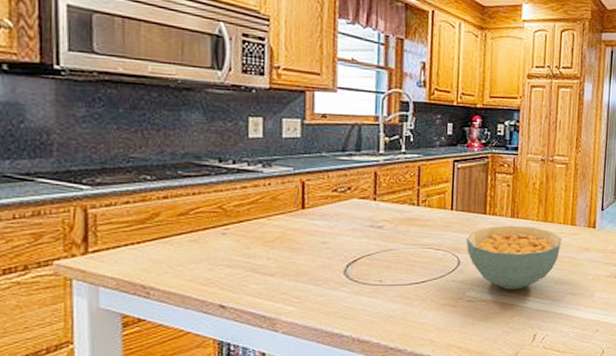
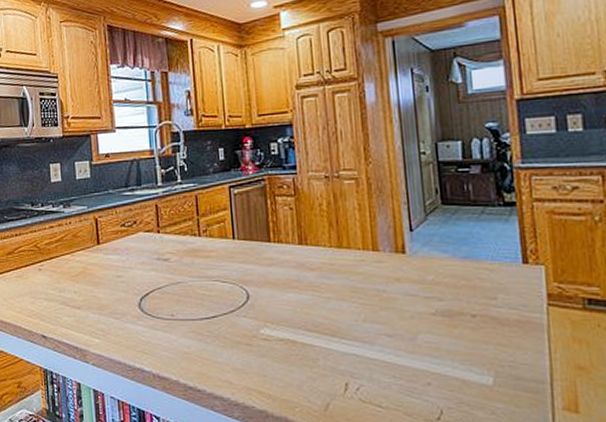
cereal bowl: present [466,225,562,290] -> none [253,253,364,328]

